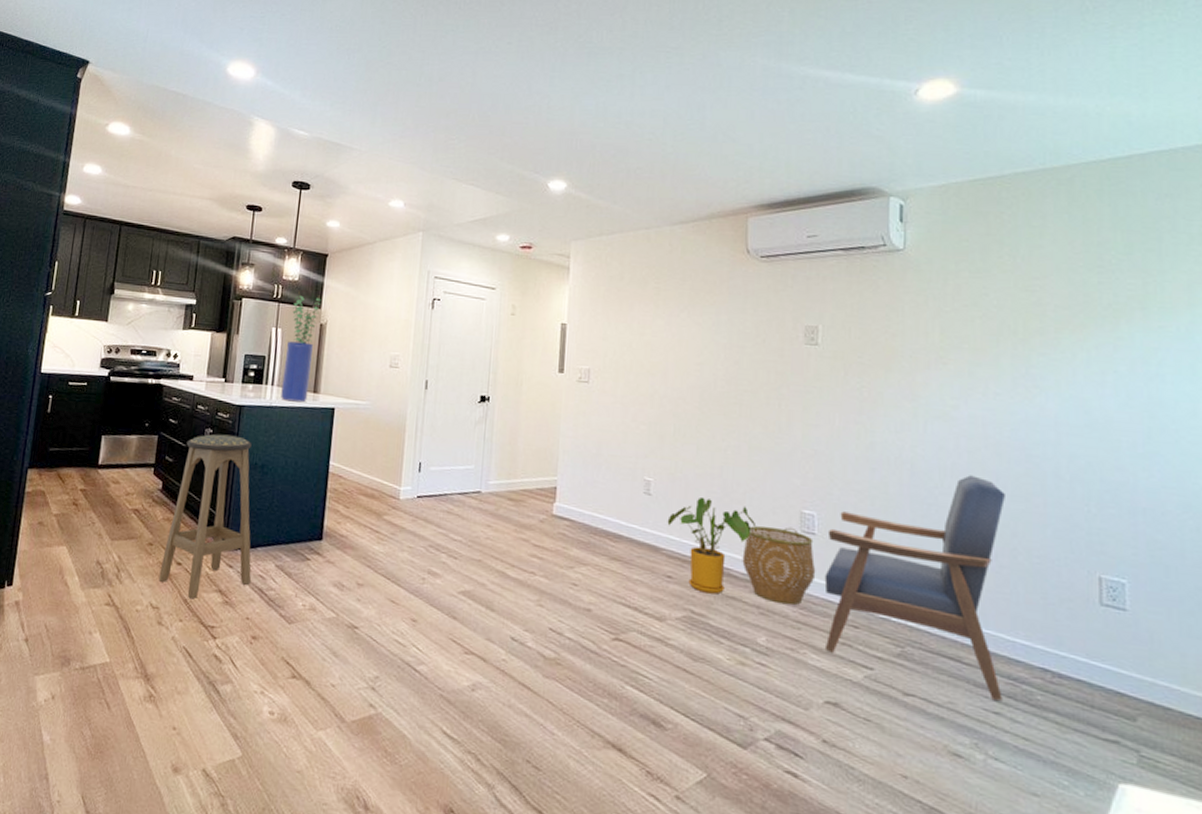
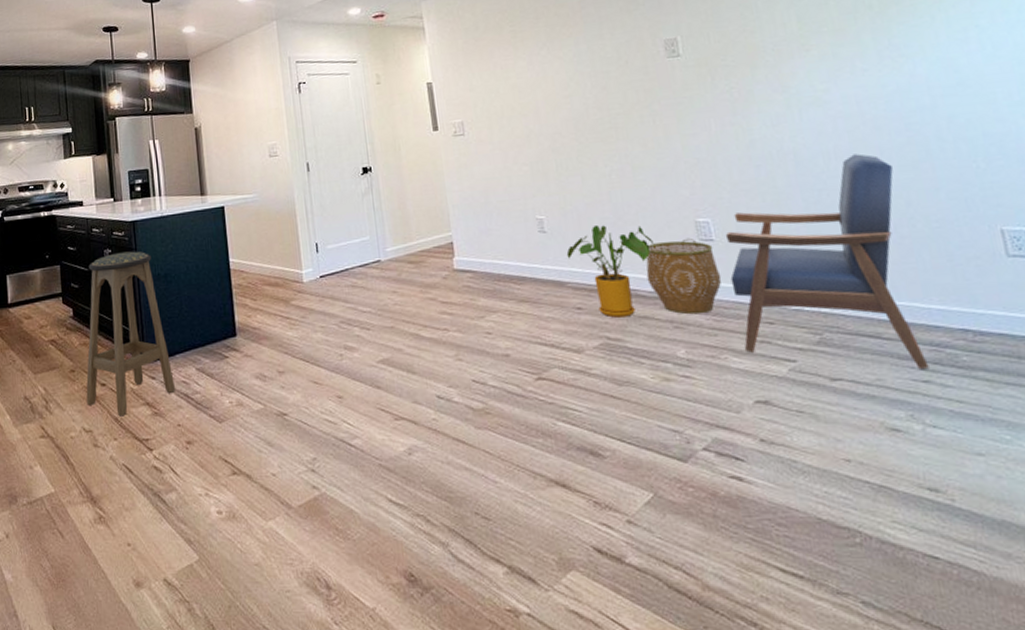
vase: present [281,291,321,403] -> none [165,100,196,209]

